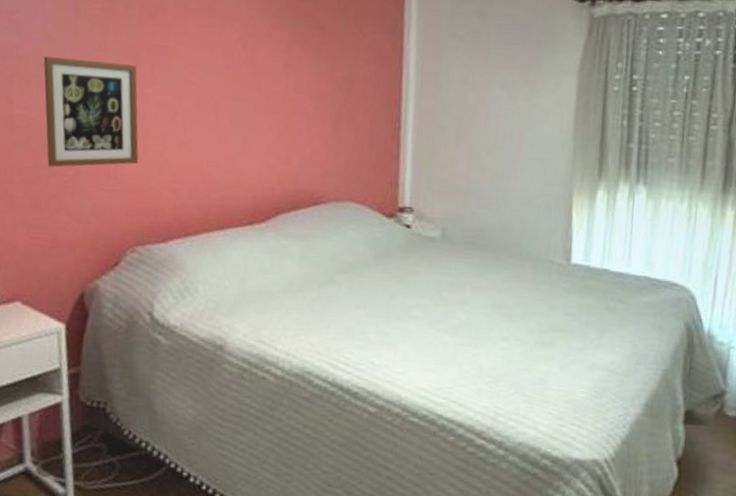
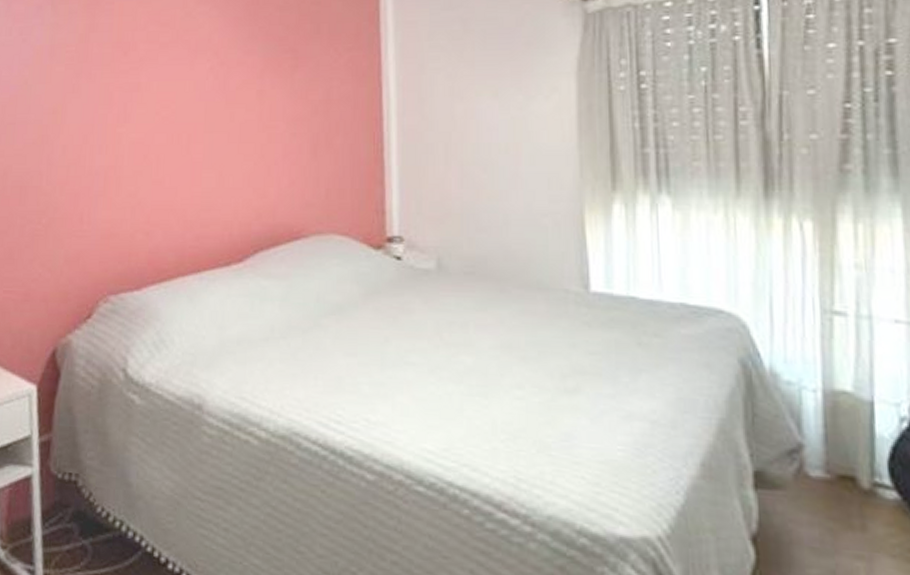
picture frame: present [43,56,139,167] -> none [19,102,112,216]

